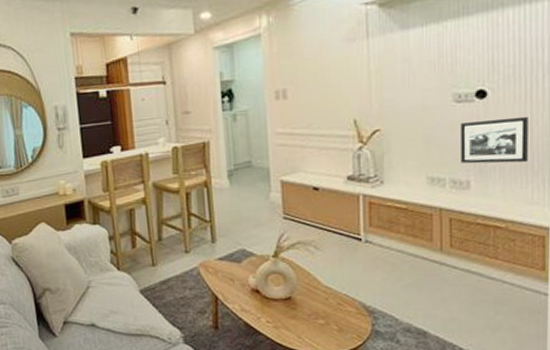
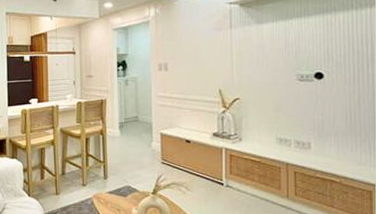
picture frame: present [459,116,528,164] -> none [302,95,357,131]

